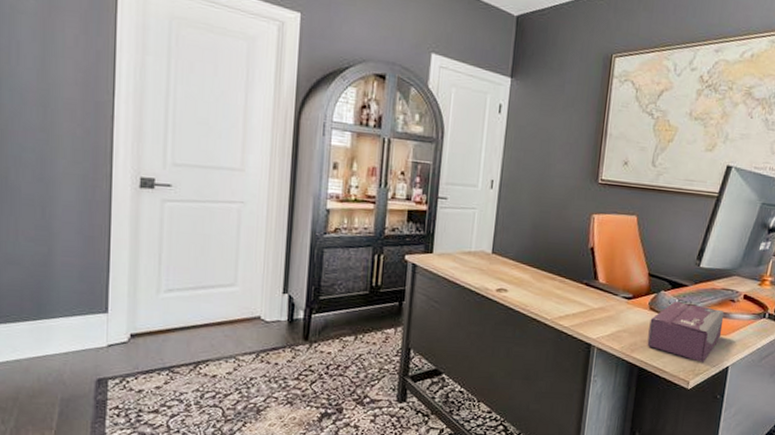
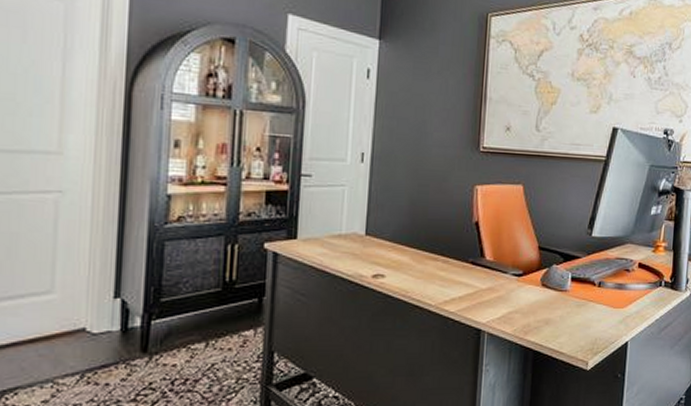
tissue box: present [647,301,725,362] -> none [541,274,620,340]

